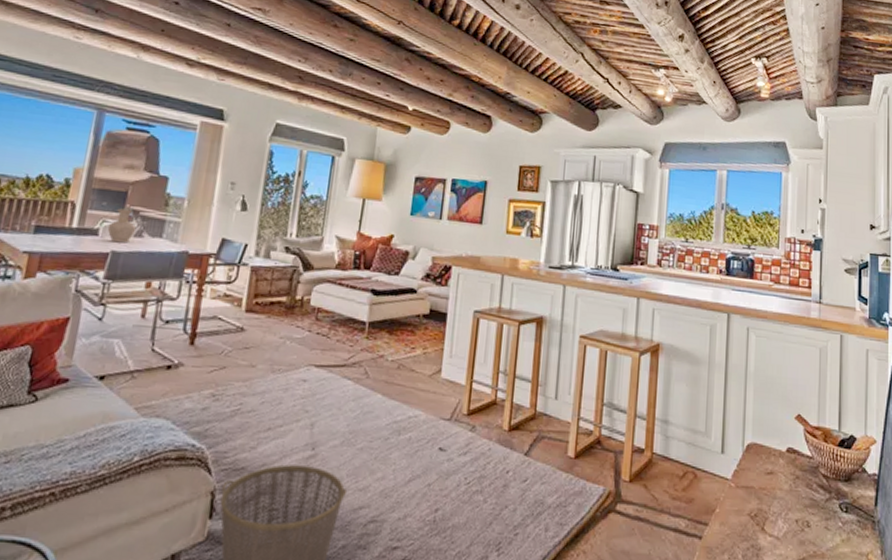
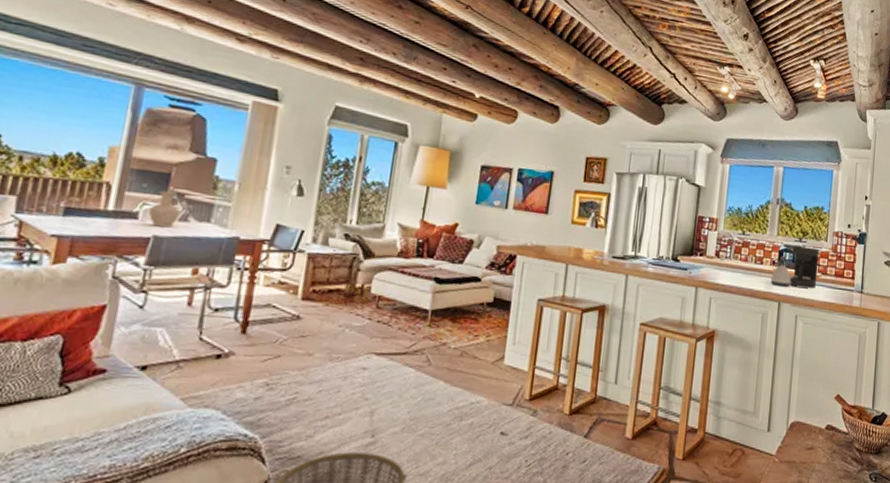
kettle: none [717,264,741,298] -> present [770,256,791,288]
coffee maker: none [738,253,771,300] -> present [788,245,820,290]

